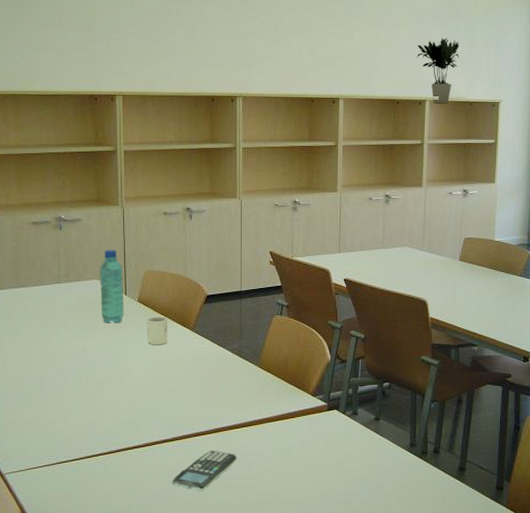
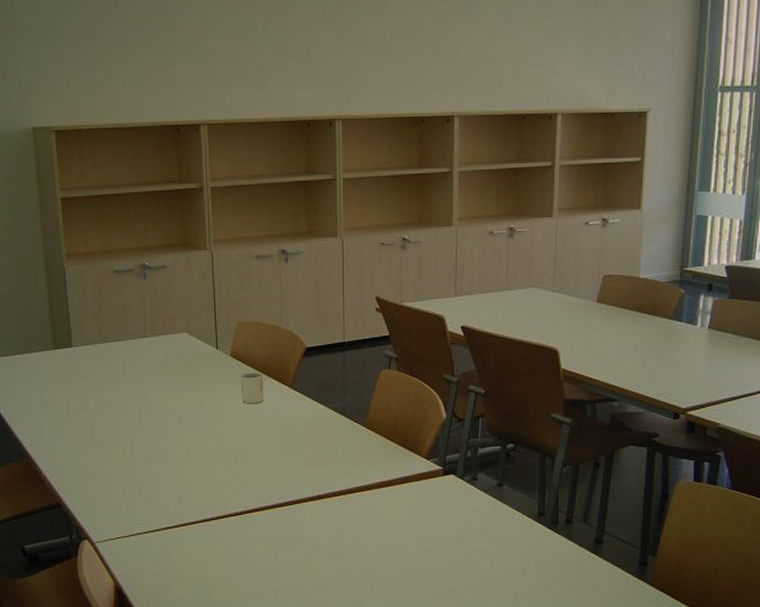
water bottle: present [99,250,124,322] -> none [188,299,216,379]
calculator: present [171,451,237,490] -> none [271,519,342,562]
potted plant: present [417,37,460,104] -> none [546,36,599,118]

